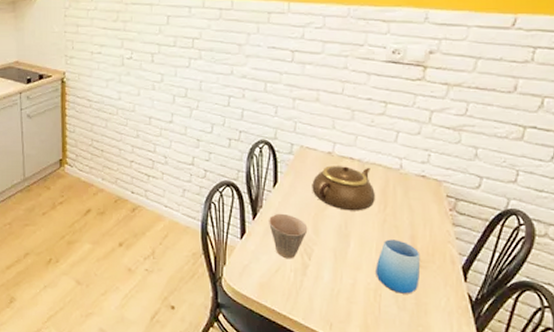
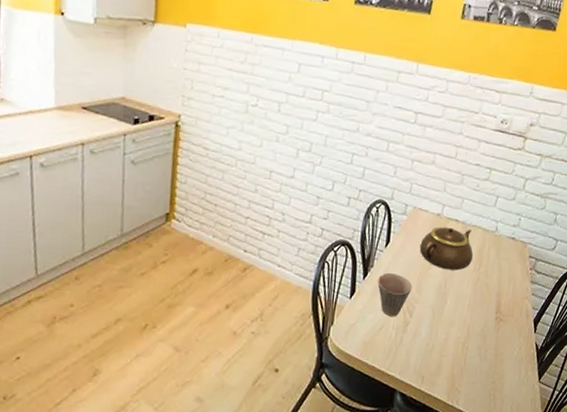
cup: present [376,239,421,294] -> none [465,296,503,346]

